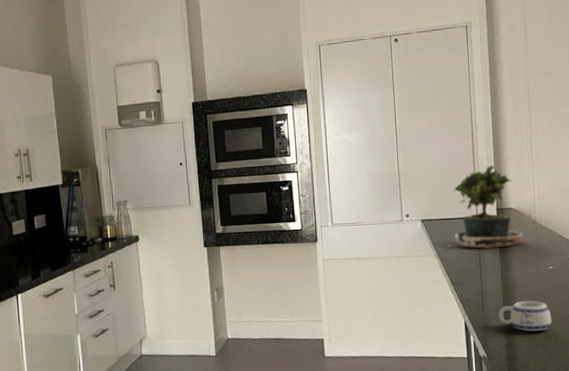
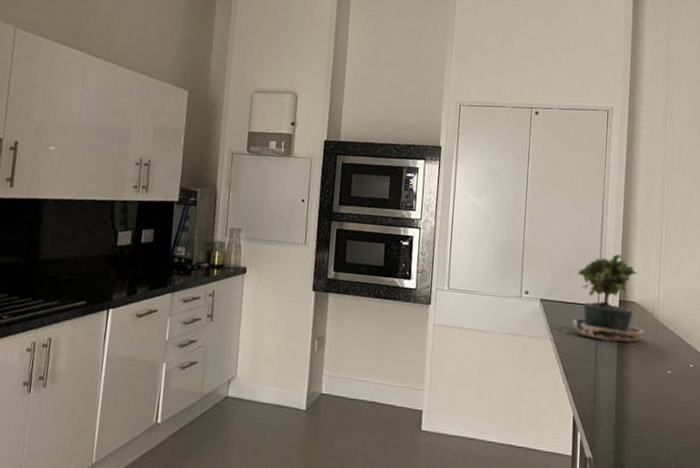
mug: present [498,300,552,331] -> none [609,403,665,439]

